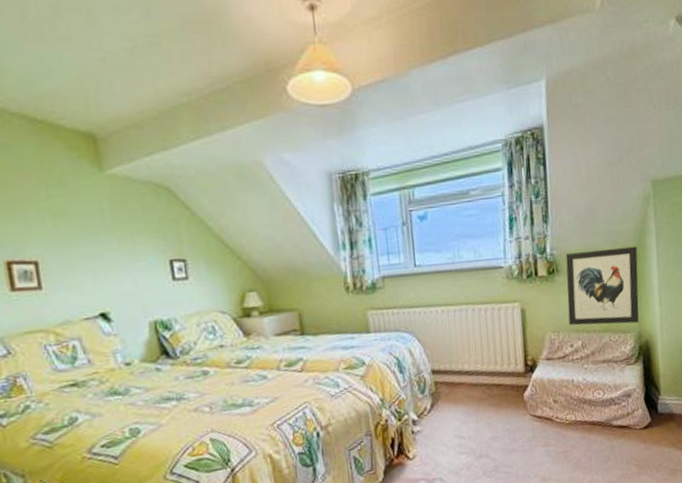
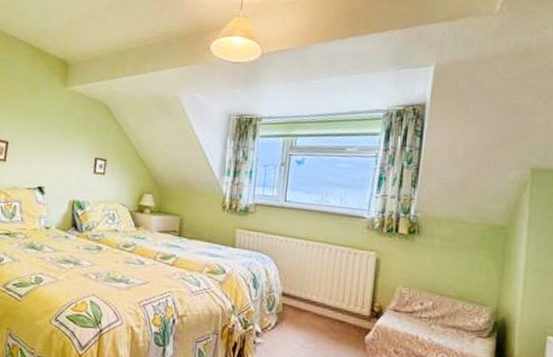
wall art: present [565,246,639,326] -> none [422,219,506,300]

